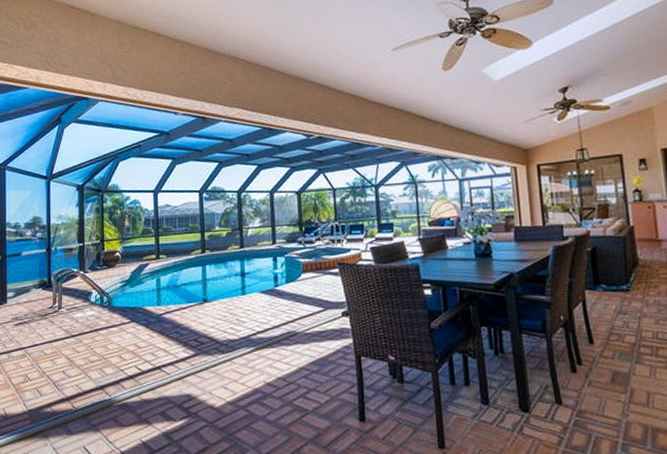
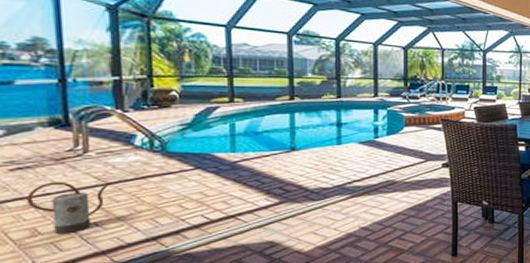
watering can: none [23,334,73,381] -> present [26,181,109,235]

